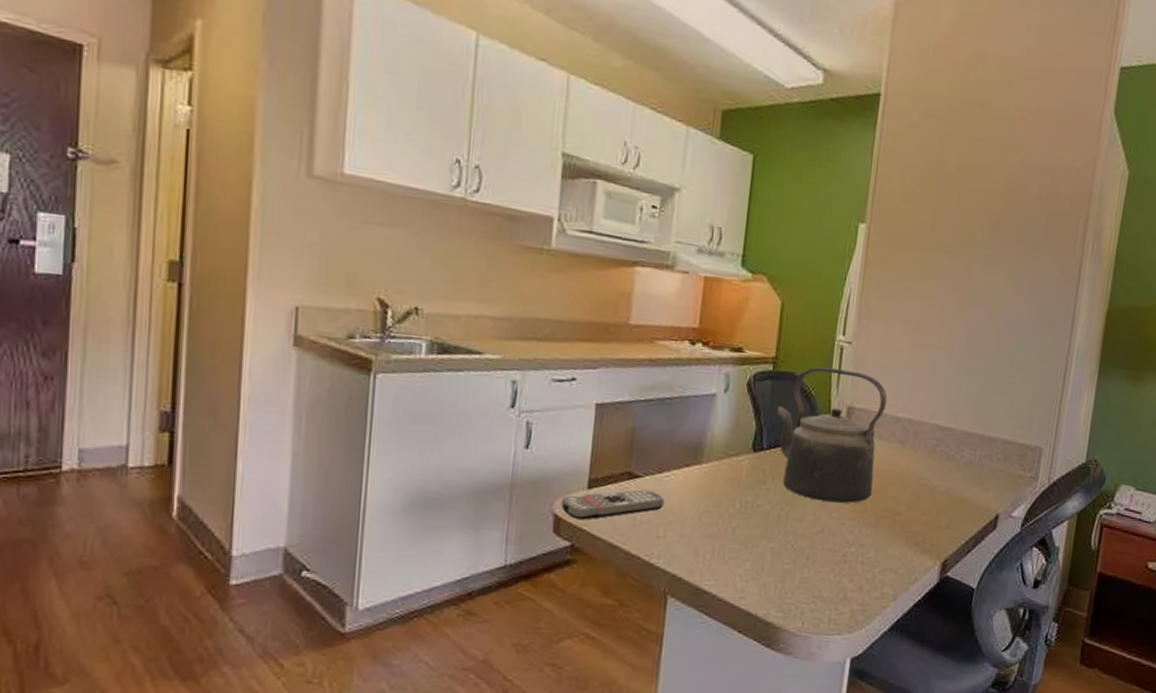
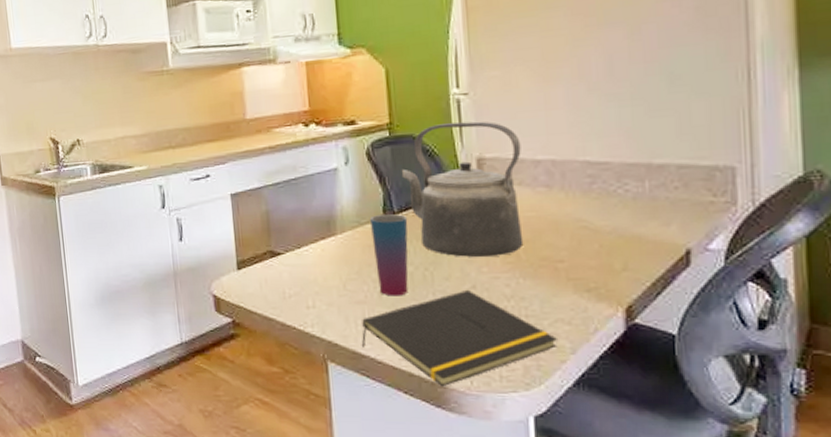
remote control: present [560,489,665,520] -> none [217,265,309,298]
notepad: none [705,532,883,628] -> present [361,289,558,387]
cup: none [734,448,775,534] -> present [369,213,409,296]

